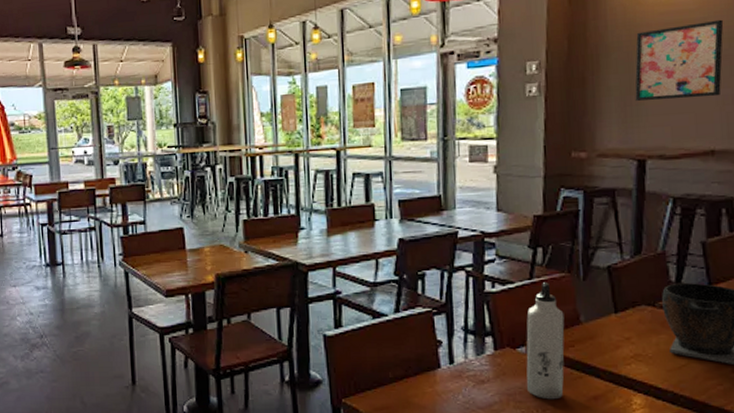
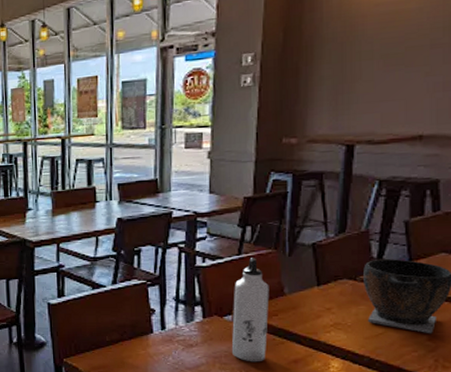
wall art: present [635,19,724,101] -> none [347,9,439,89]

